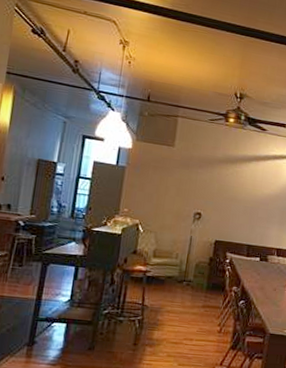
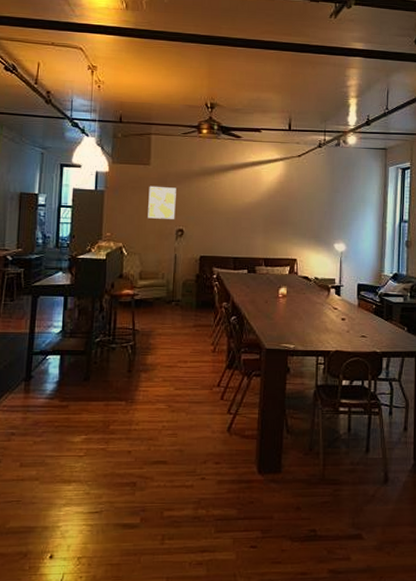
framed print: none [167,167,198,202] -> present [148,185,176,219]

